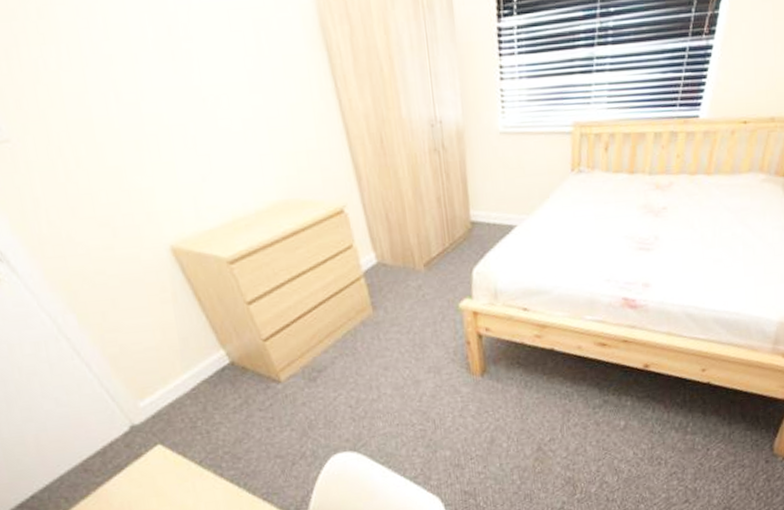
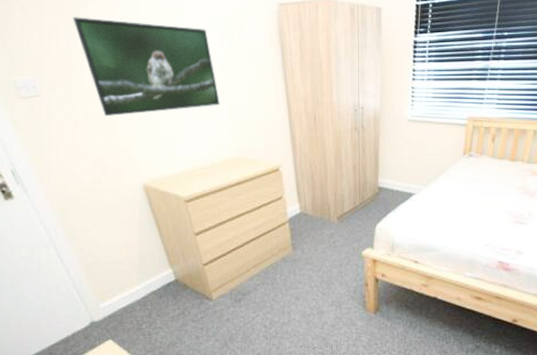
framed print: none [35,26,256,161] -> present [73,17,220,116]

